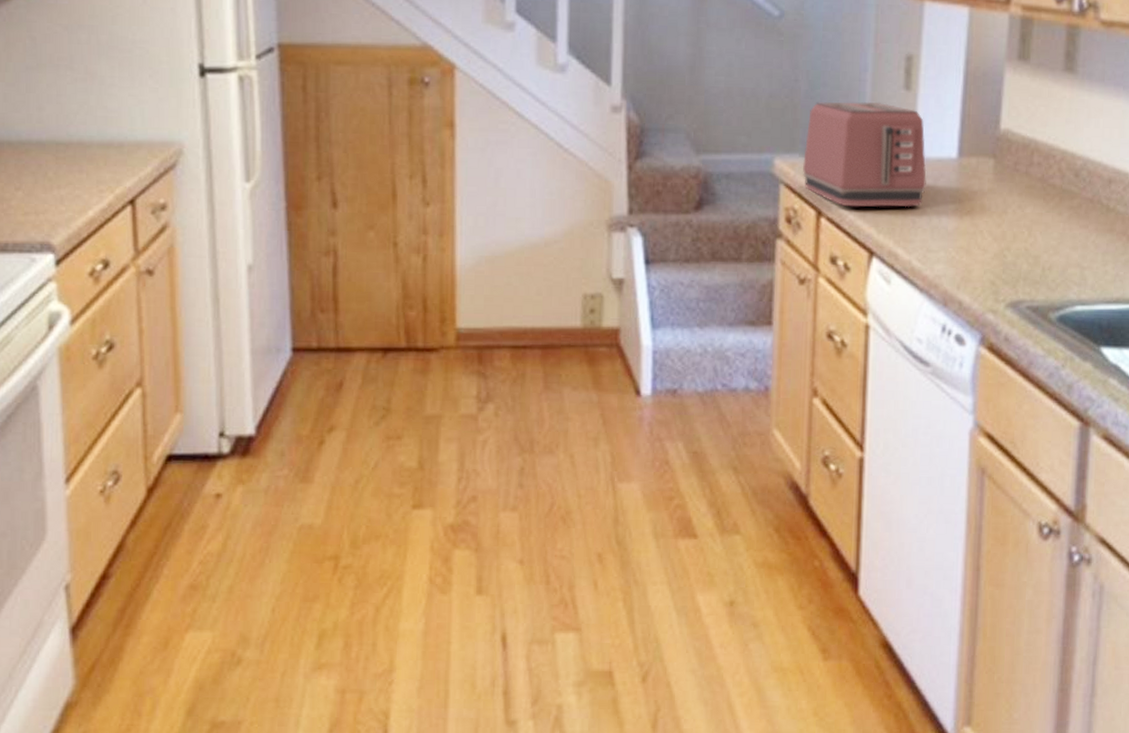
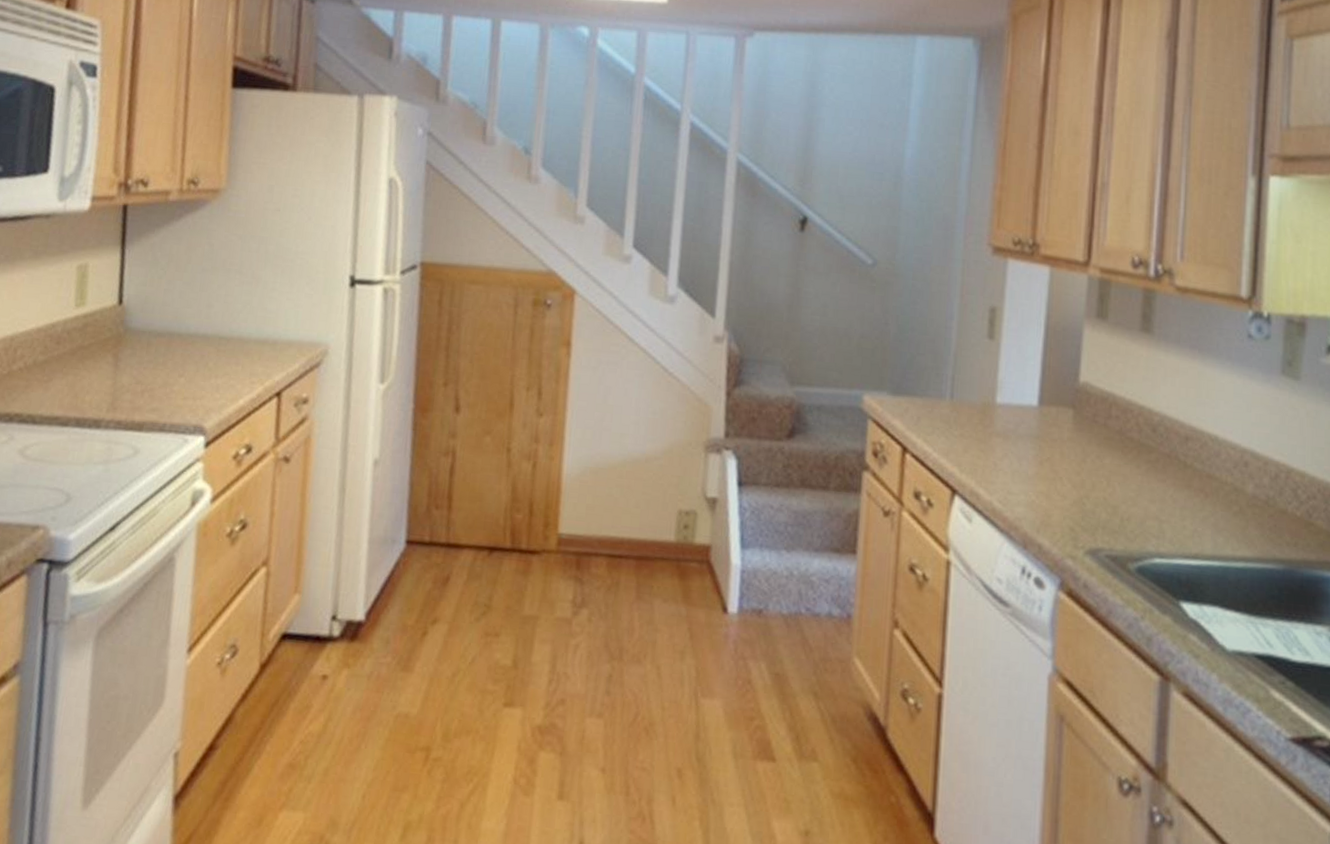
toaster: present [803,101,927,208] -> none [890,345,1008,450]

